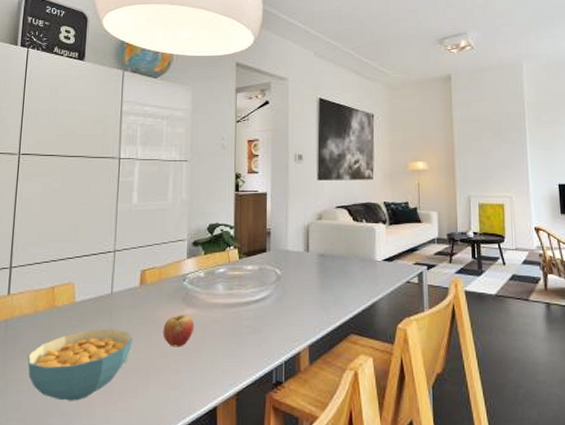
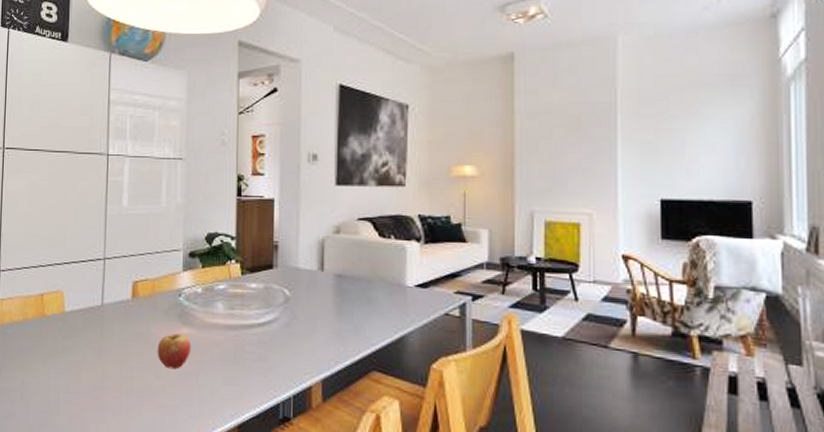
cereal bowl: present [27,328,132,401] -> none [19,342,125,416]

